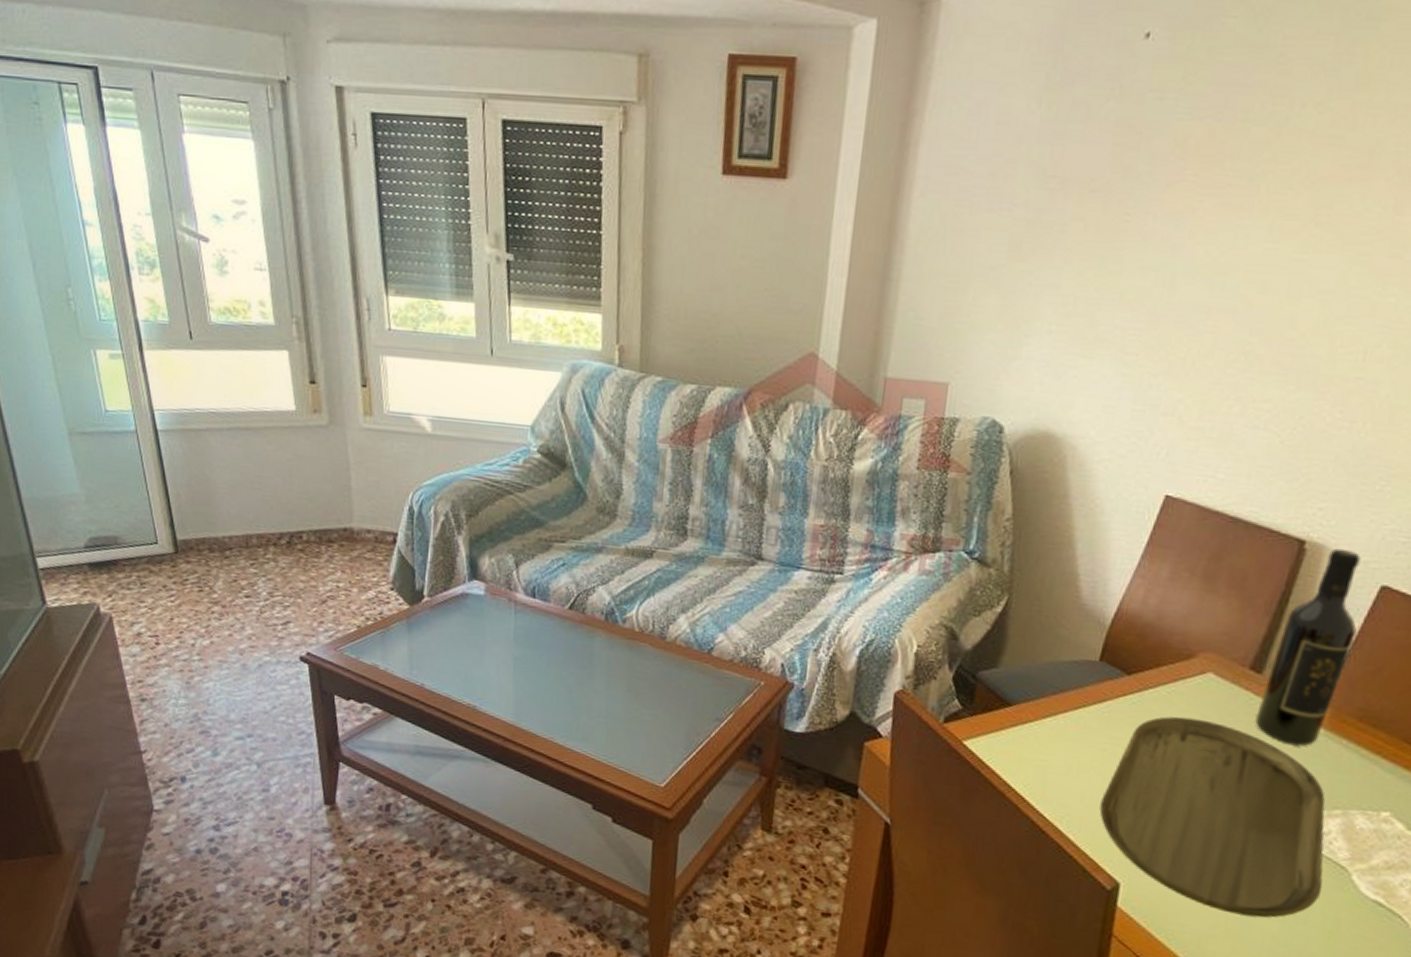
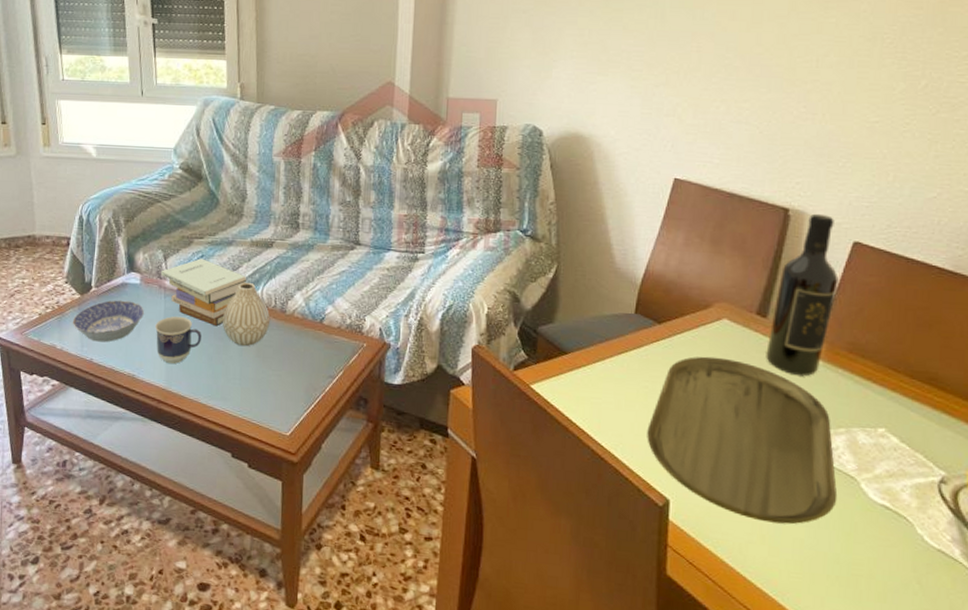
bowl: none [400,613,490,665] -> present [73,300,145,342]
cup: none [502,636,560,695] -> present [155,316,201,364]
books: none [510,567,619,652] -> present [160,258,247,327]
vase: none [586,599,647,678] -> present [223,282,271,346]

